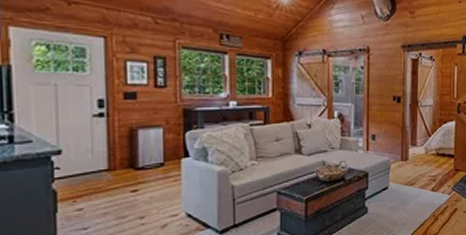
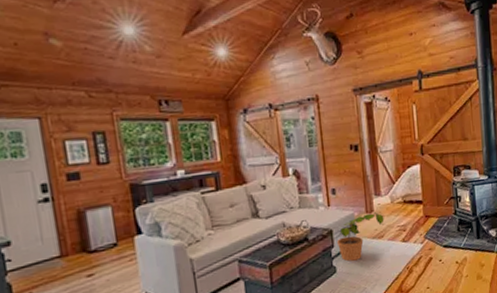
potted plant: none [372,161,417,204] -> present [337,212,384,262]

